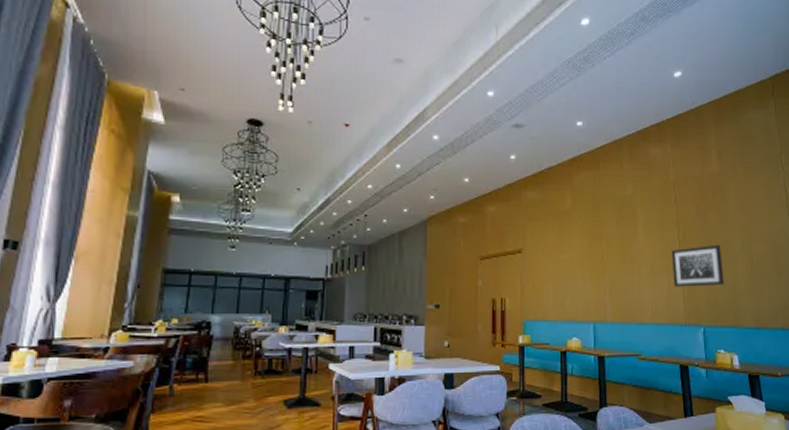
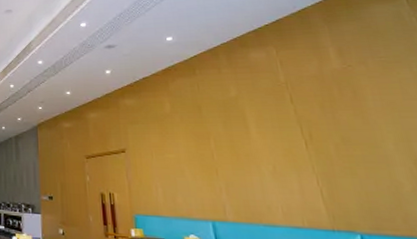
wall art: present [671,244,724,287] -> none [296,143,379,189]

